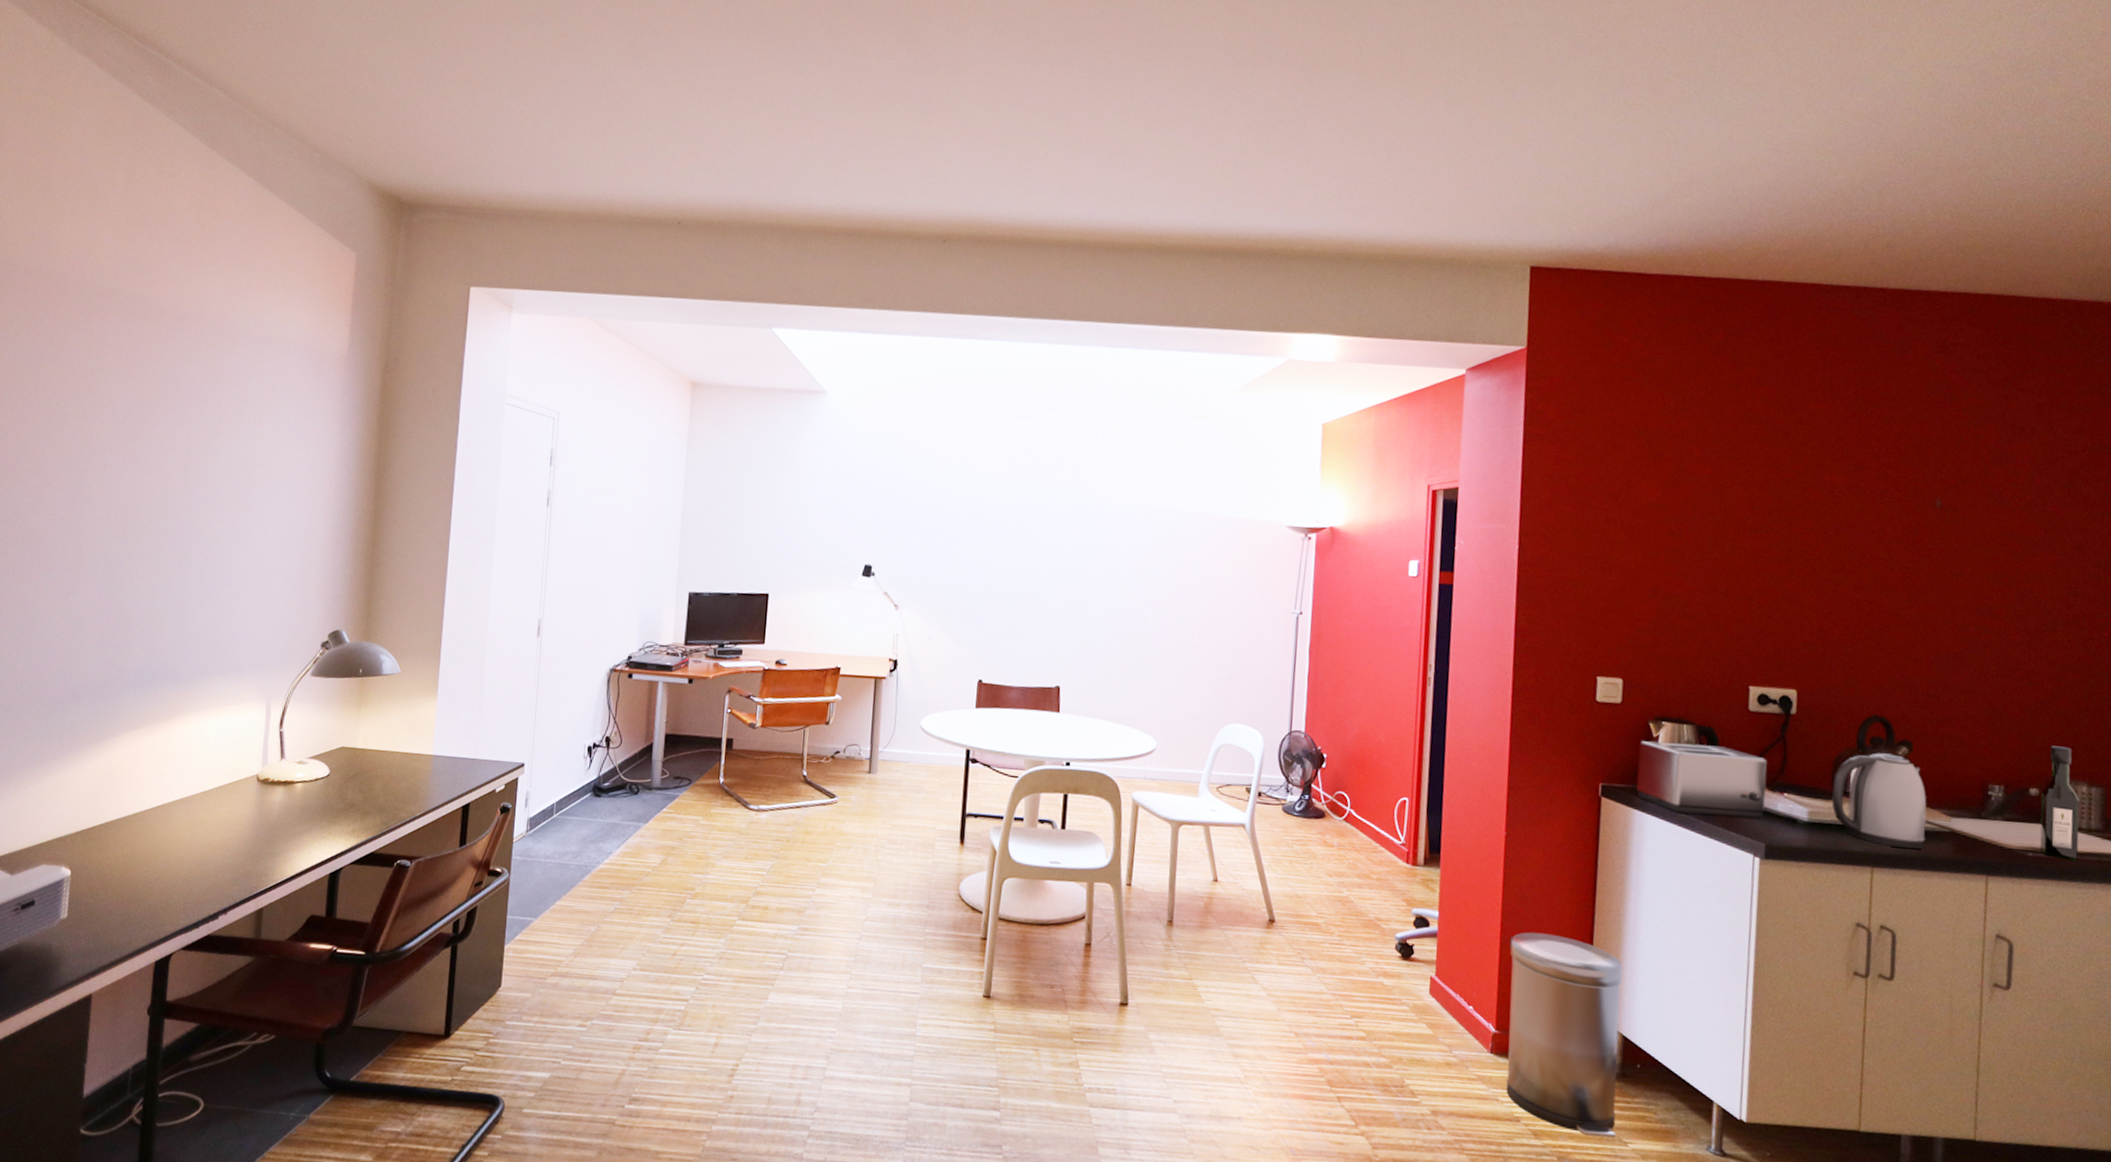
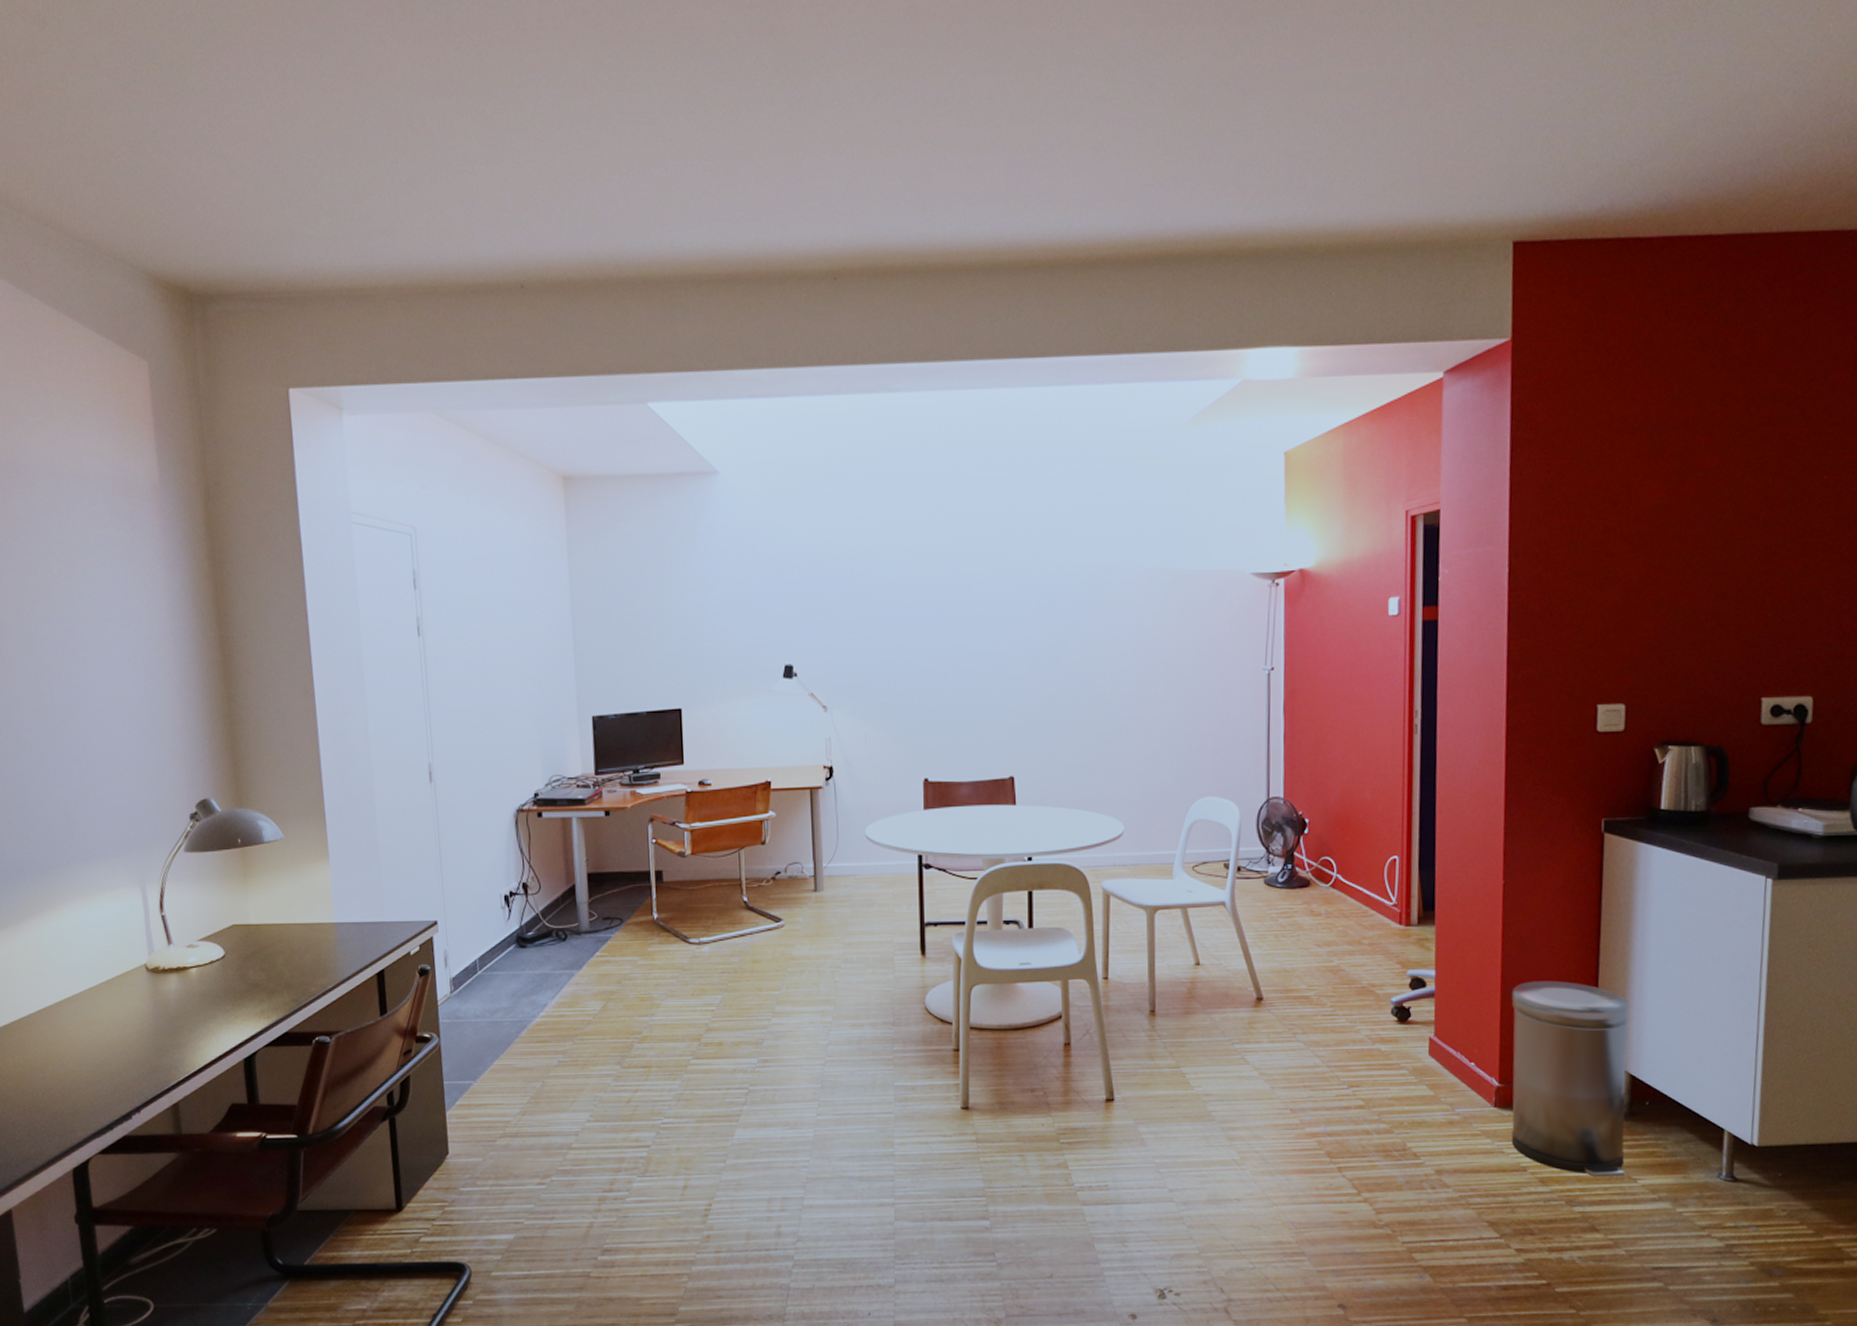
toaster: present [1636,740,1768,819] -> none [1641,766,1781,841]

